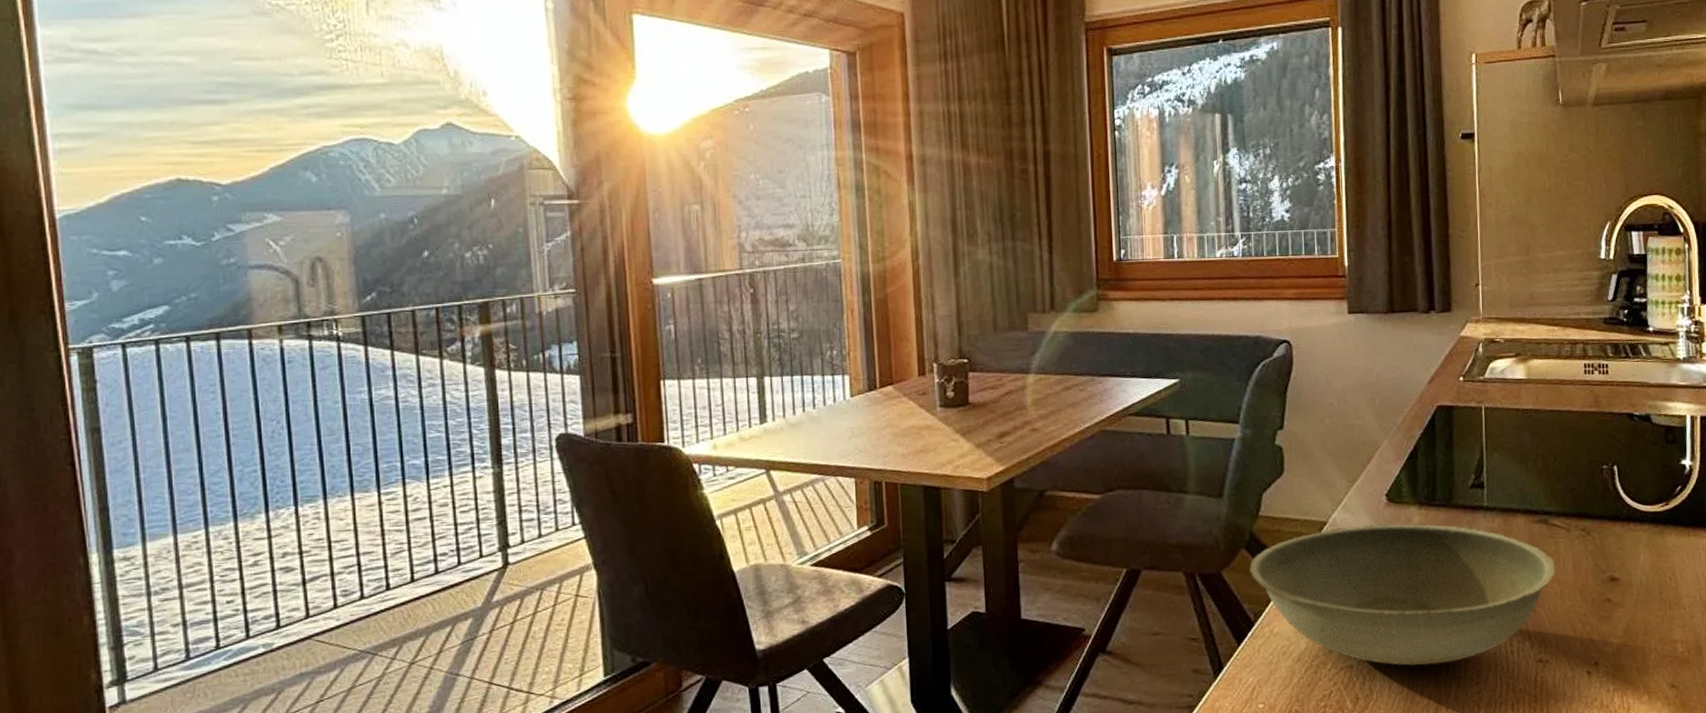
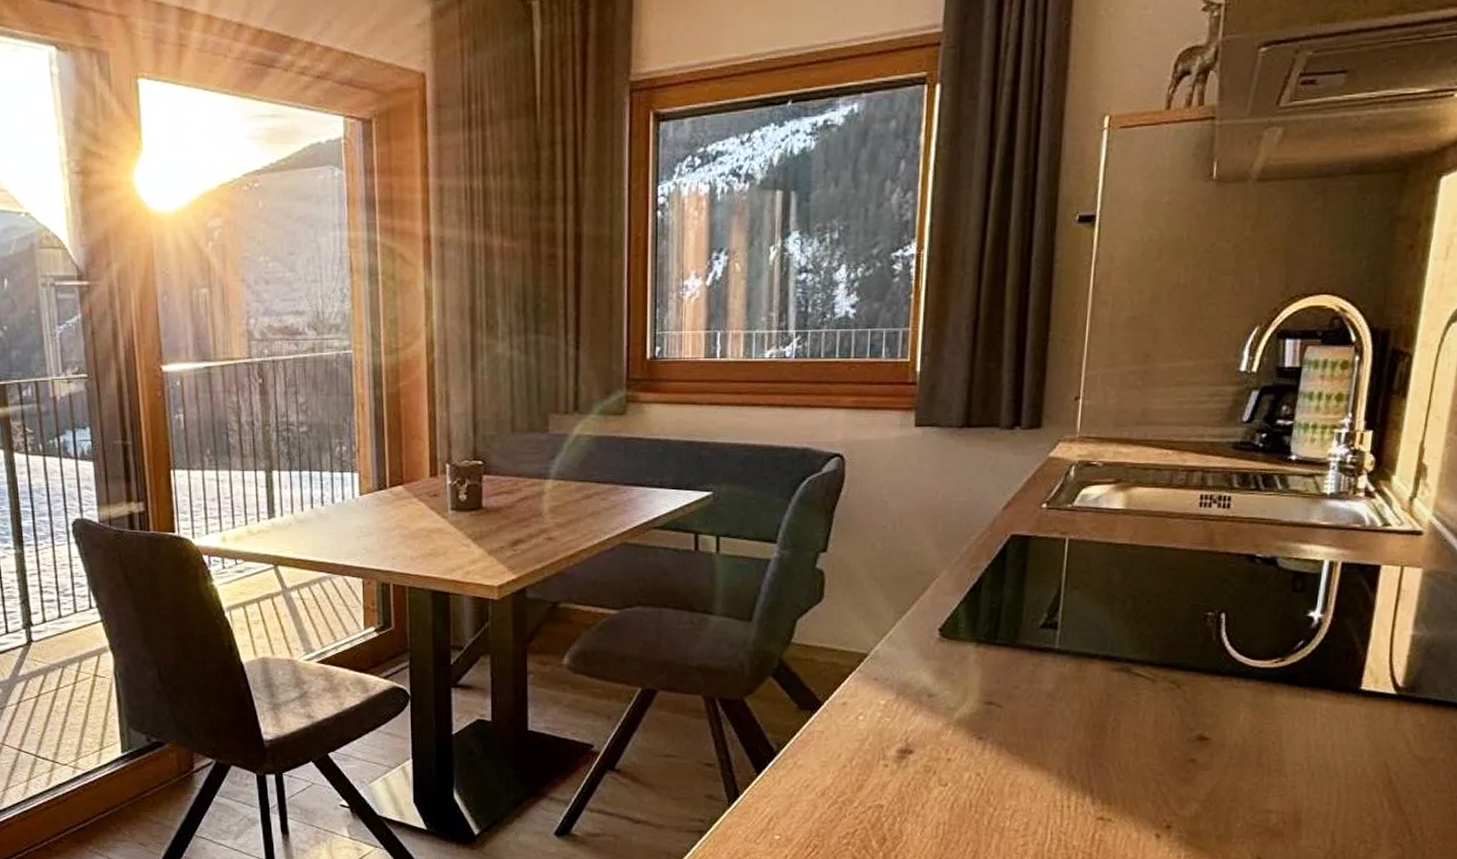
bowl: present [1249,523,1556,666] -> none [775,660,1133,812]

